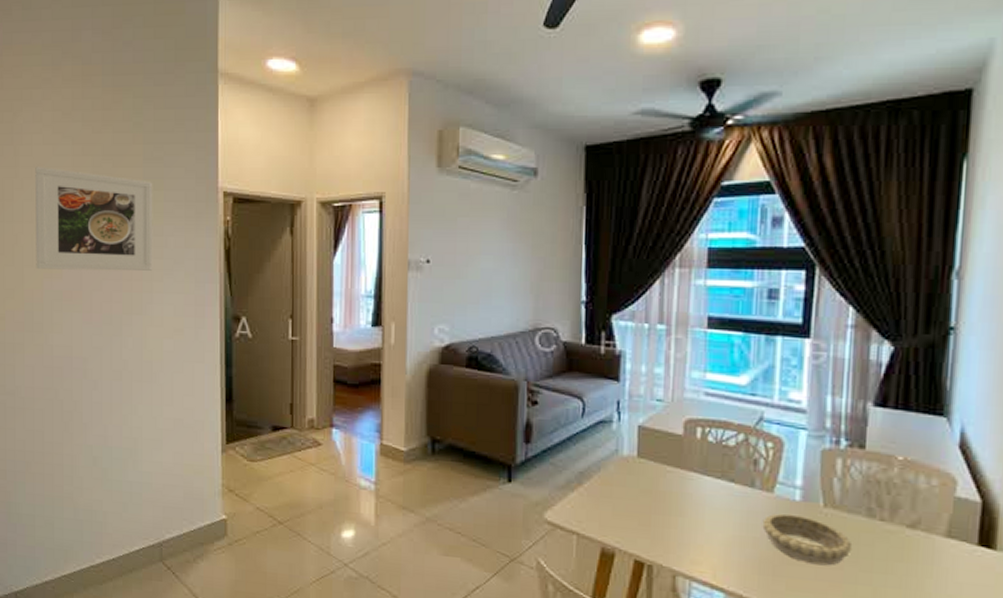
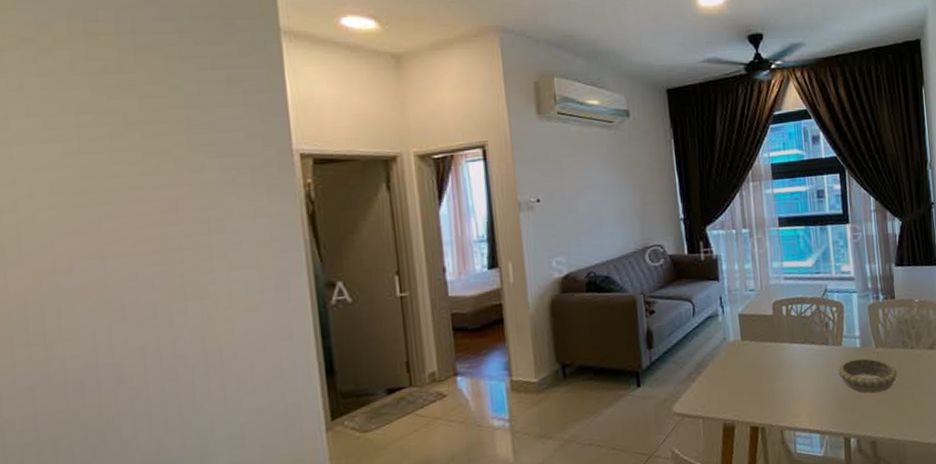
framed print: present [35,166,153,271] -> none [16,143,212,267]

